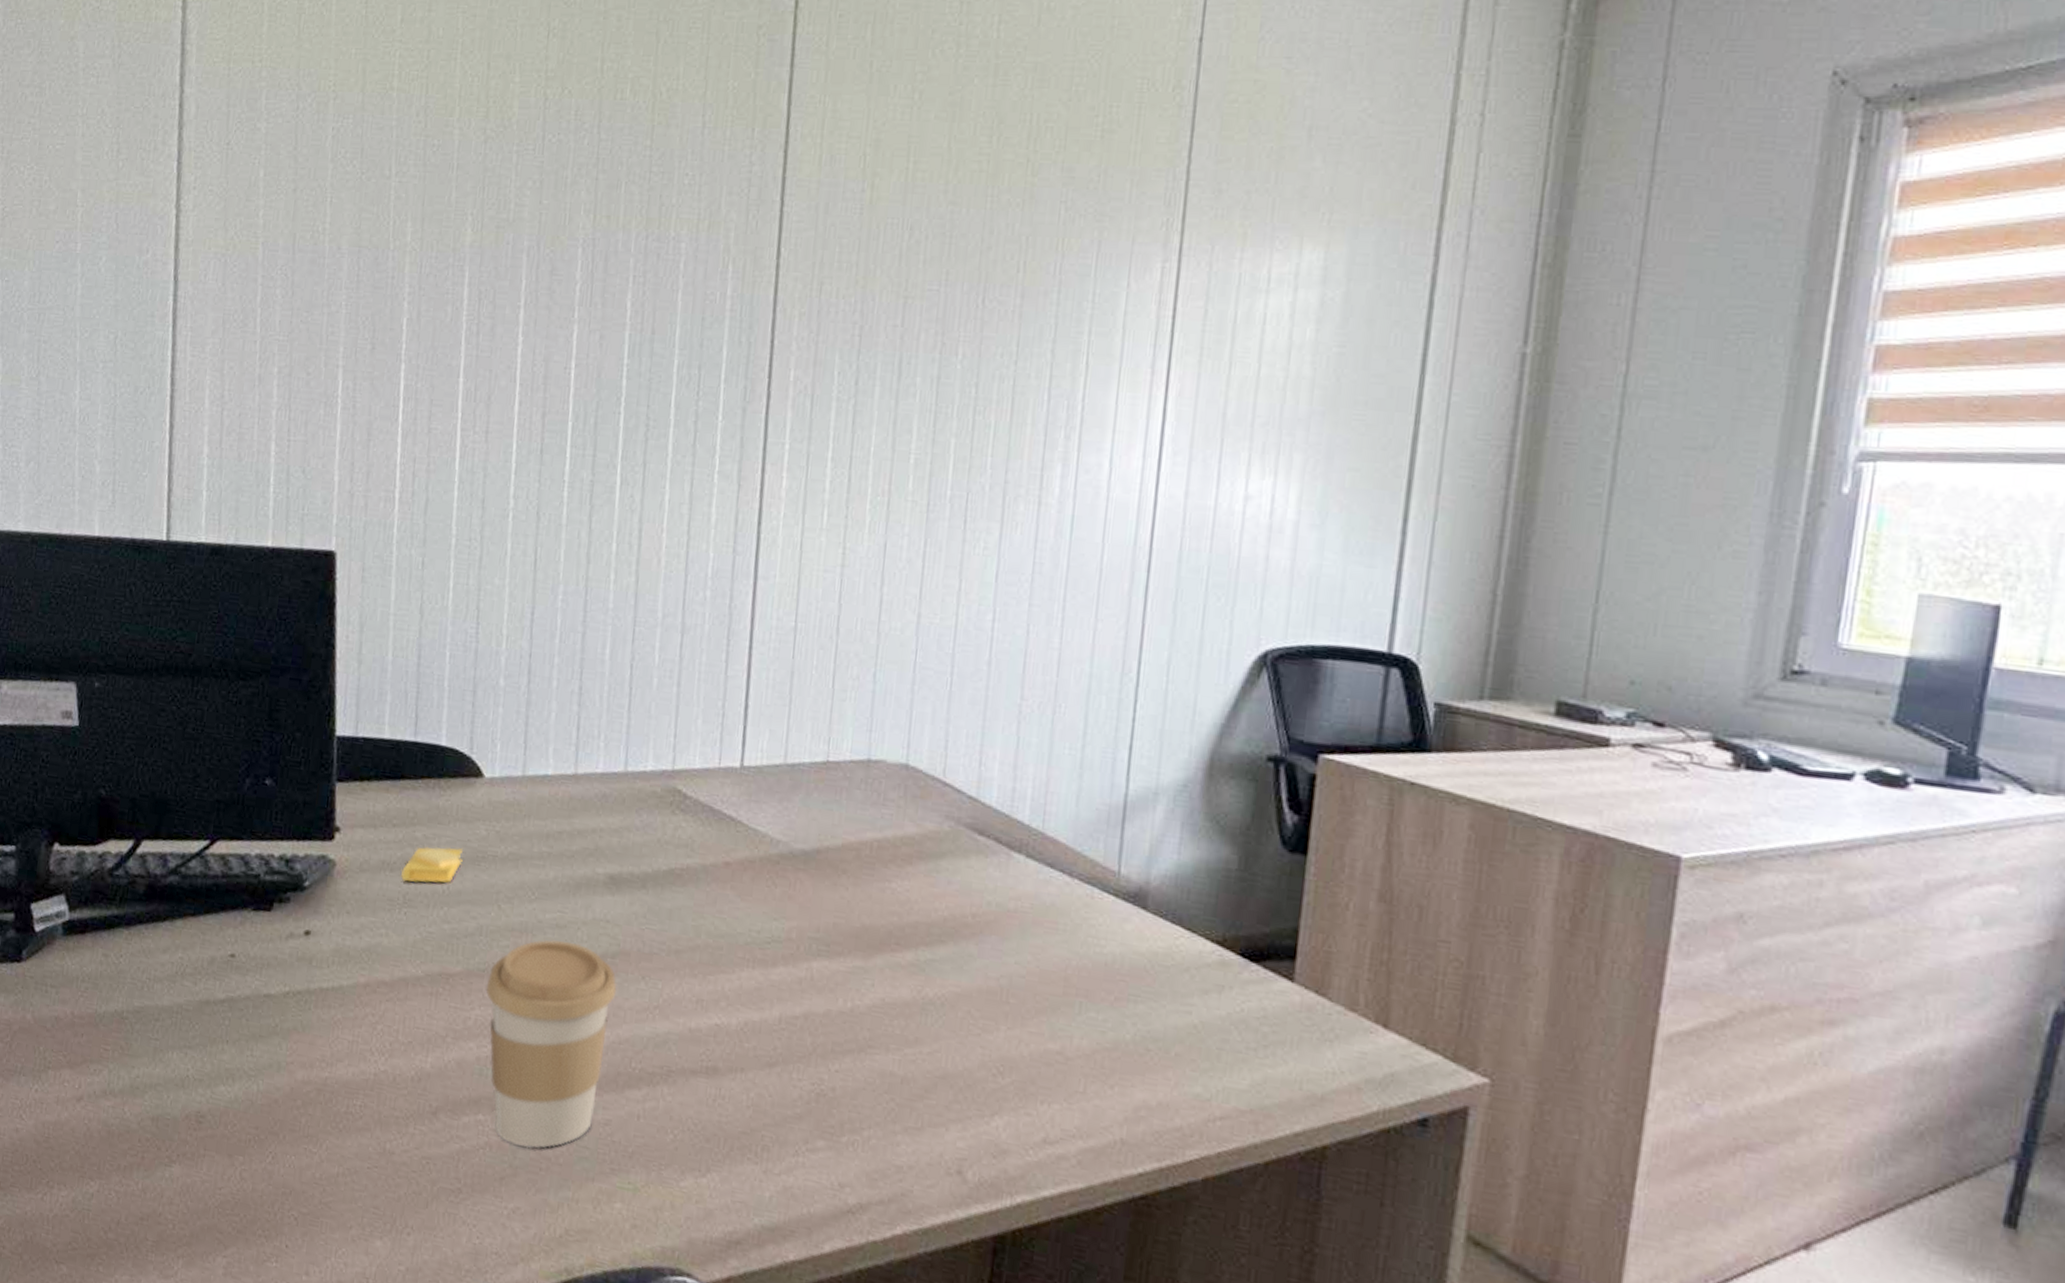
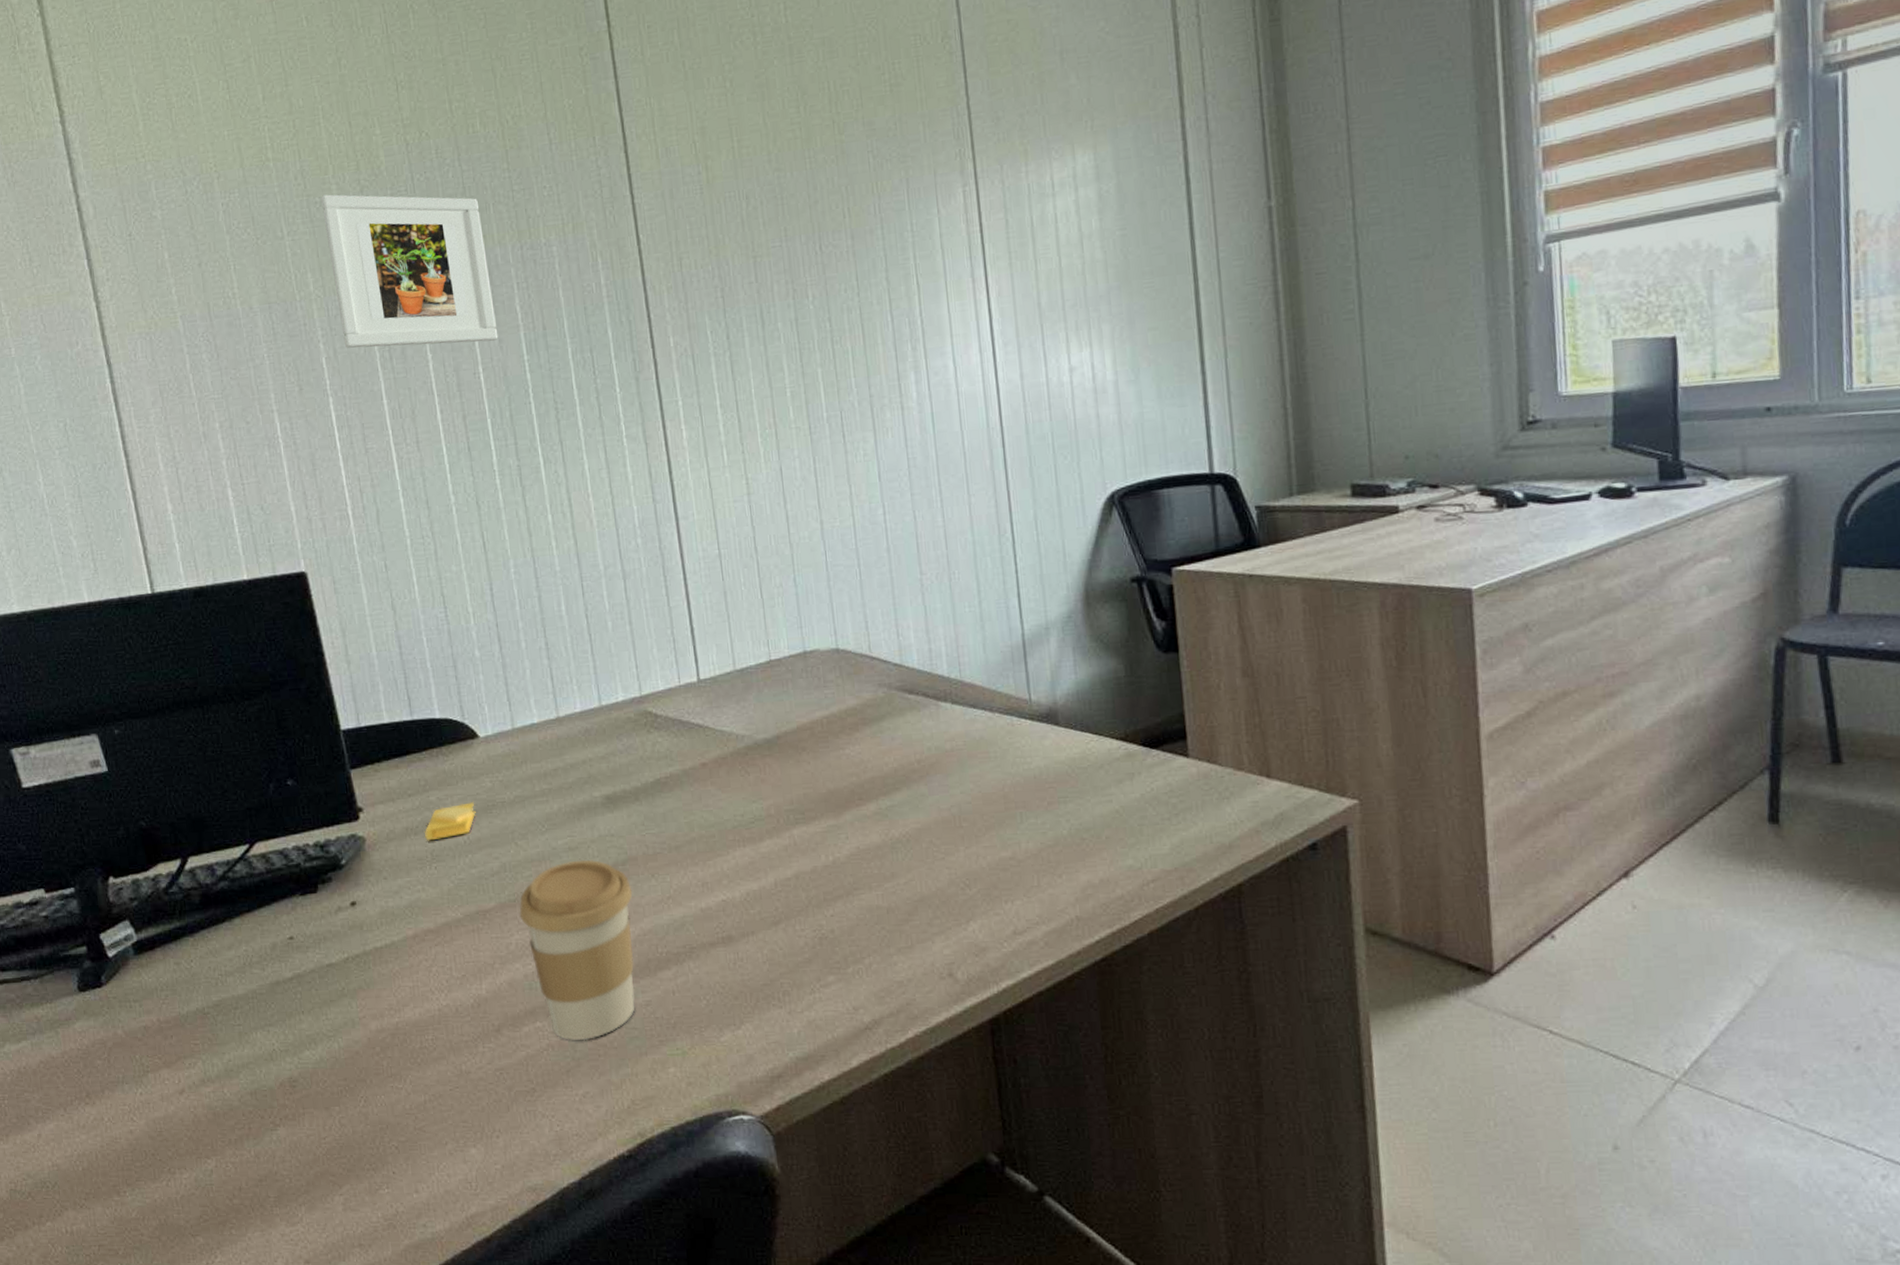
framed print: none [431,138,610,335] -> present [320,194,499,348]

